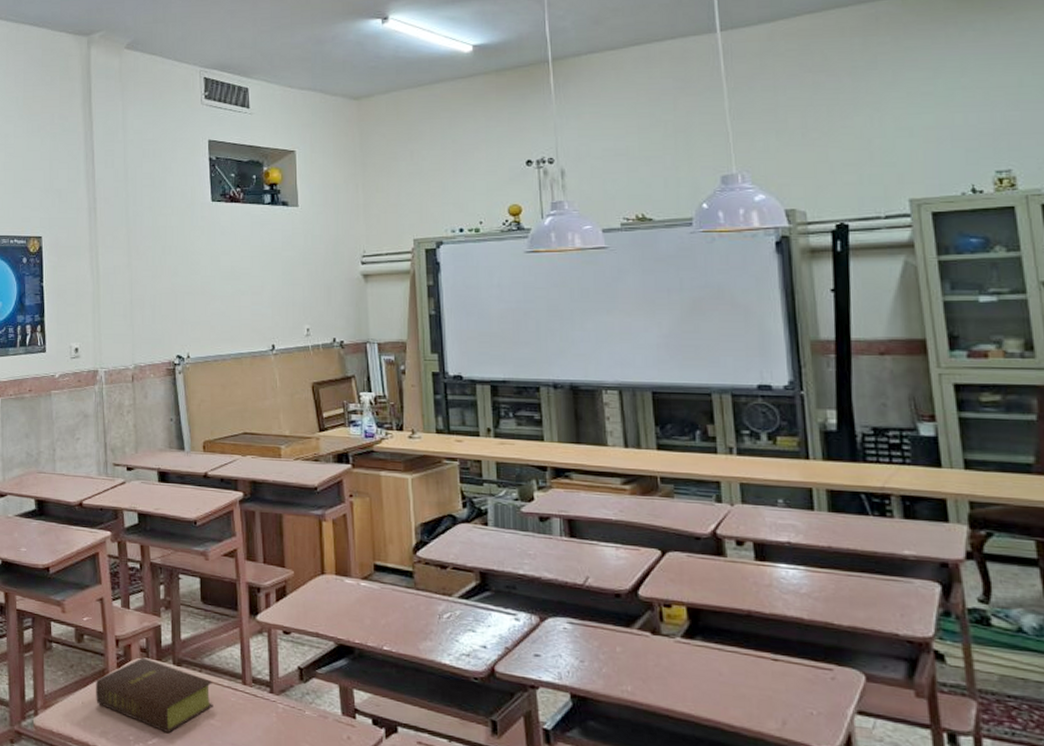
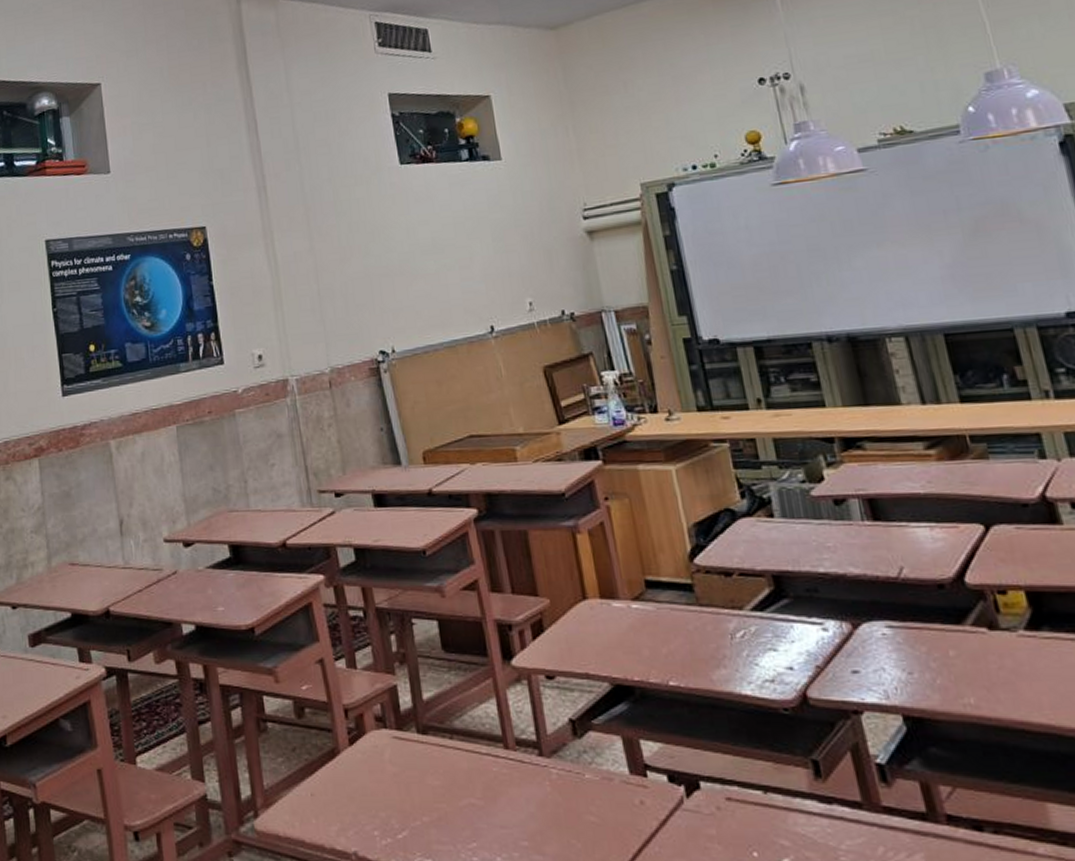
bible: present [96,657,213,733] -> none [325,729,472,821]

